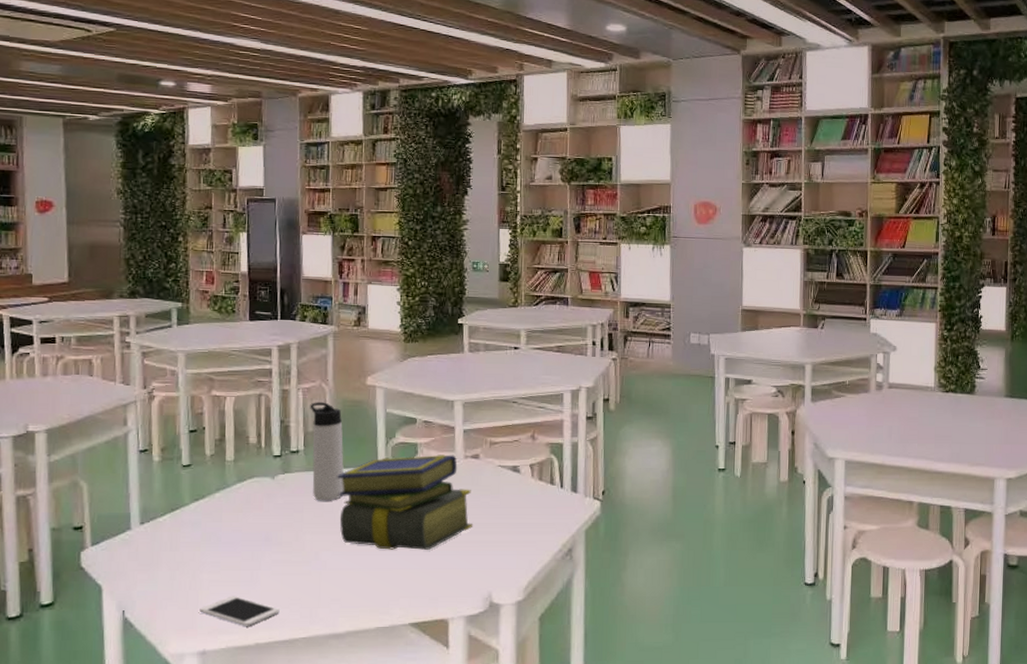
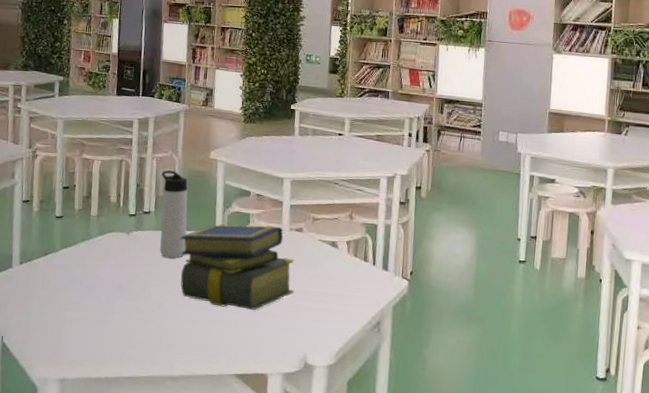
cell phone: present [199,596,280,626] -> none [62,333,127,361]

